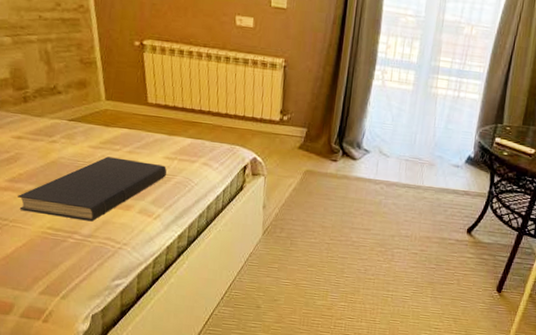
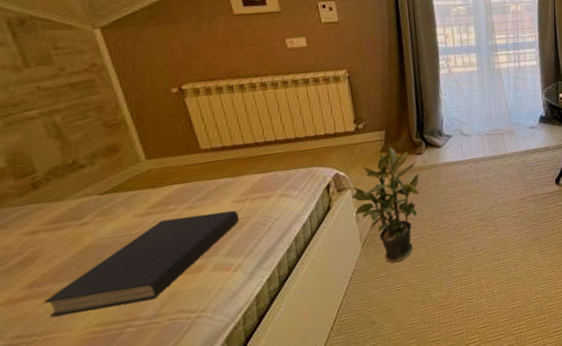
potted plant: none [263,146,329,260] -> present [351,146,420,264]

